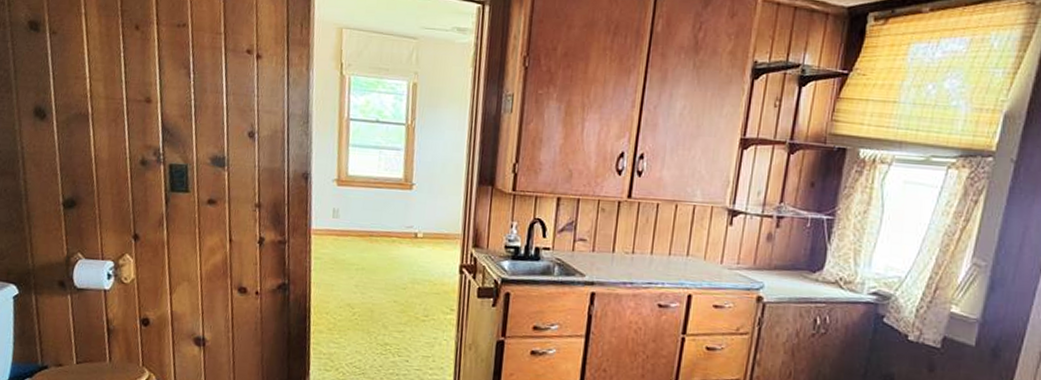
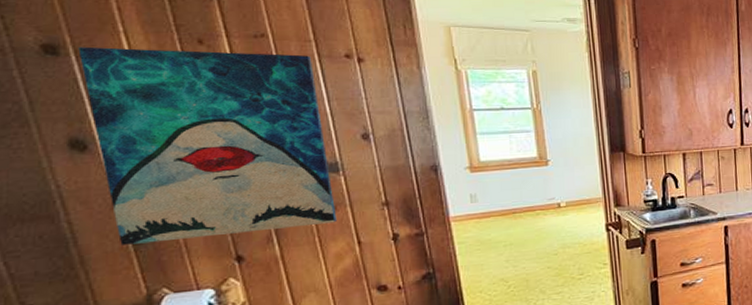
wall art: none [52,25,220,217] -> present [78,46,337,245]

